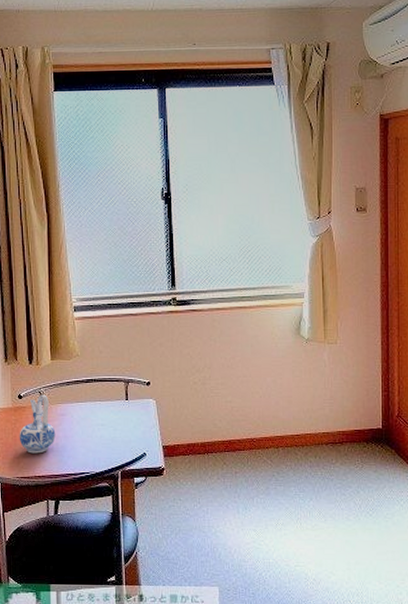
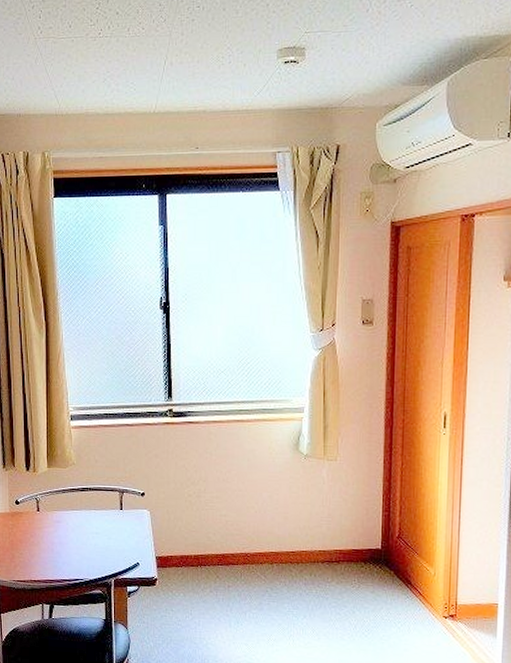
ceramic pitcher: present [19,394,56,454] -> none [16,501,51,559]

